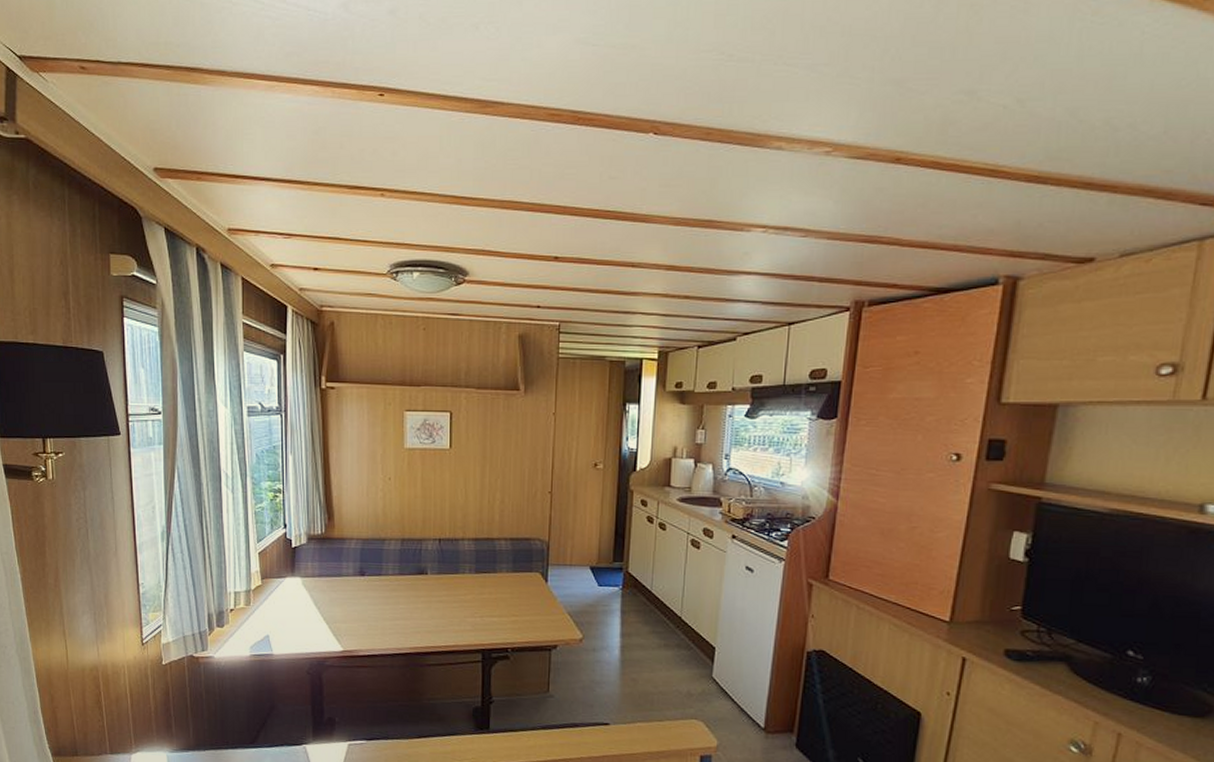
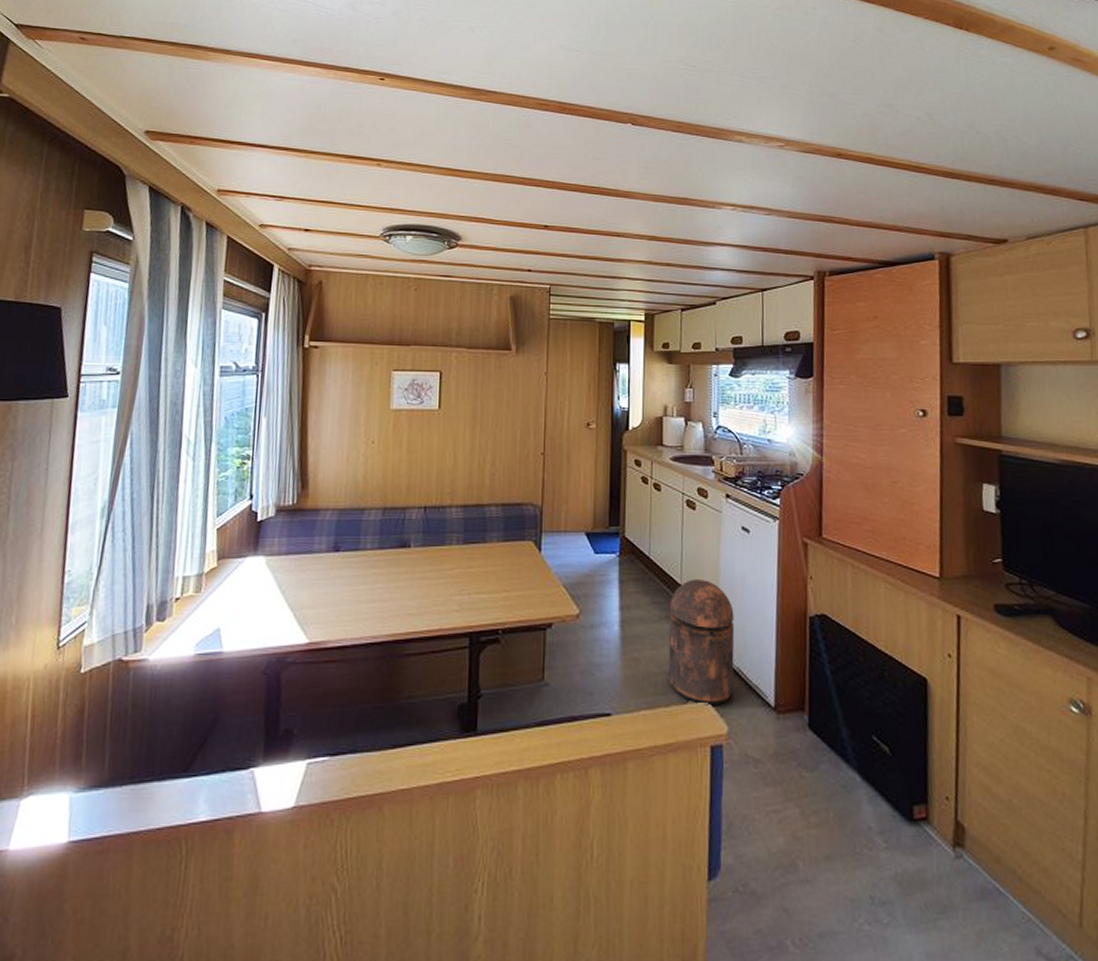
trash can: none [664,613,732,723] -> present [668,580,735,706]

